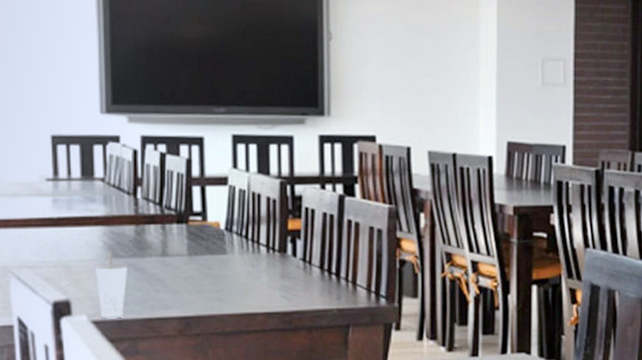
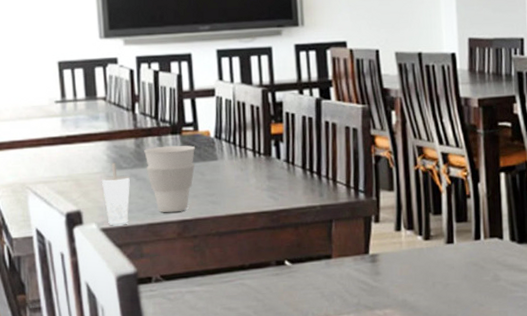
cup: none [144,235,203,308] -> present [143,145,196,213]

